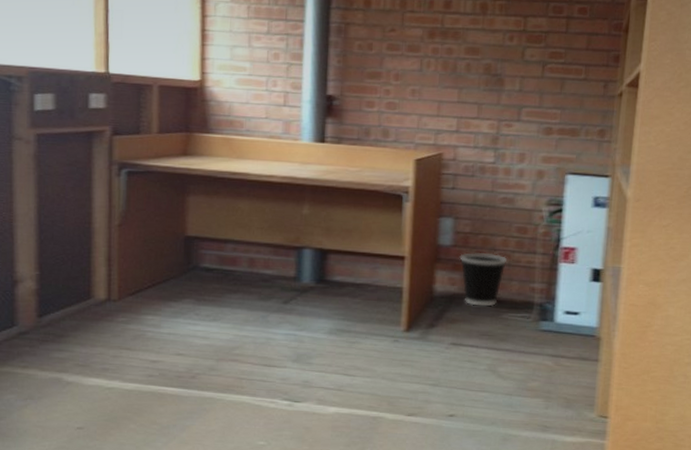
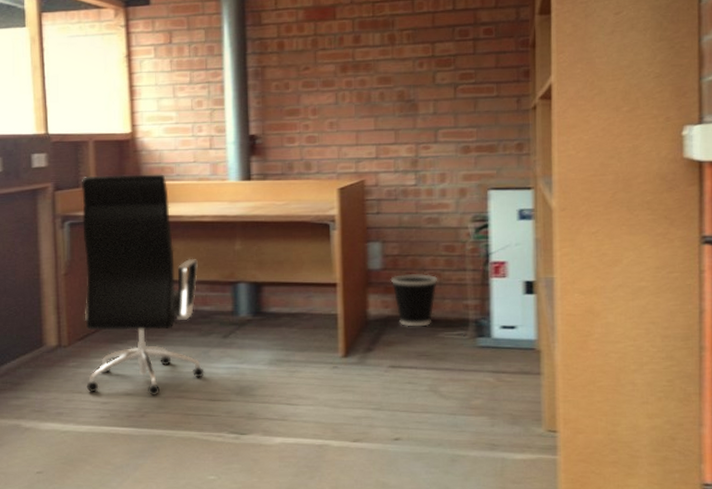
office chair: none [135,123,262,357] -> present [82,174,204,395]

